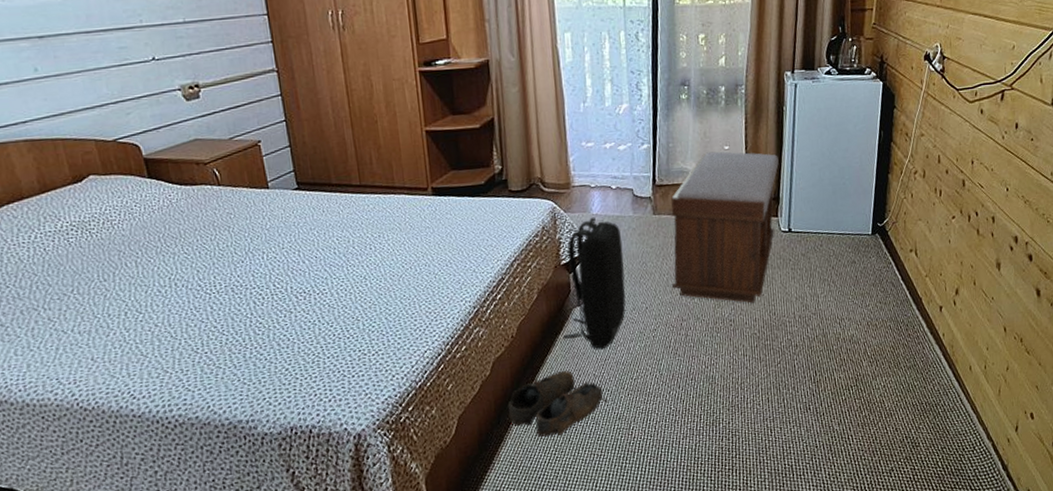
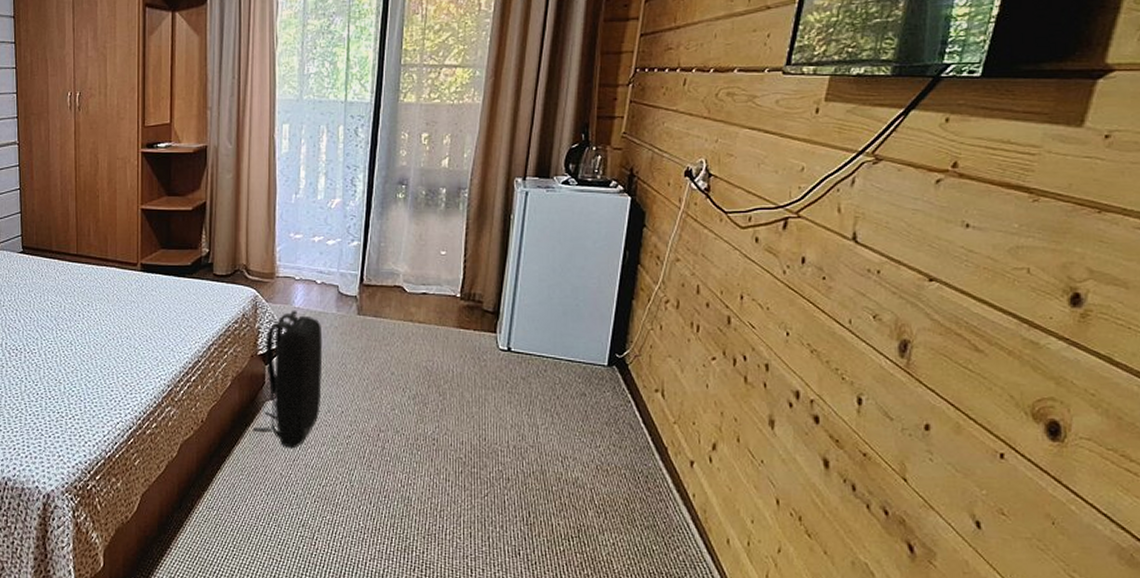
shoe: present [508,371,608,438] -> none [191,465,292,532]
bench: present [671,151,779,303] -> none [372,256,501,424]

